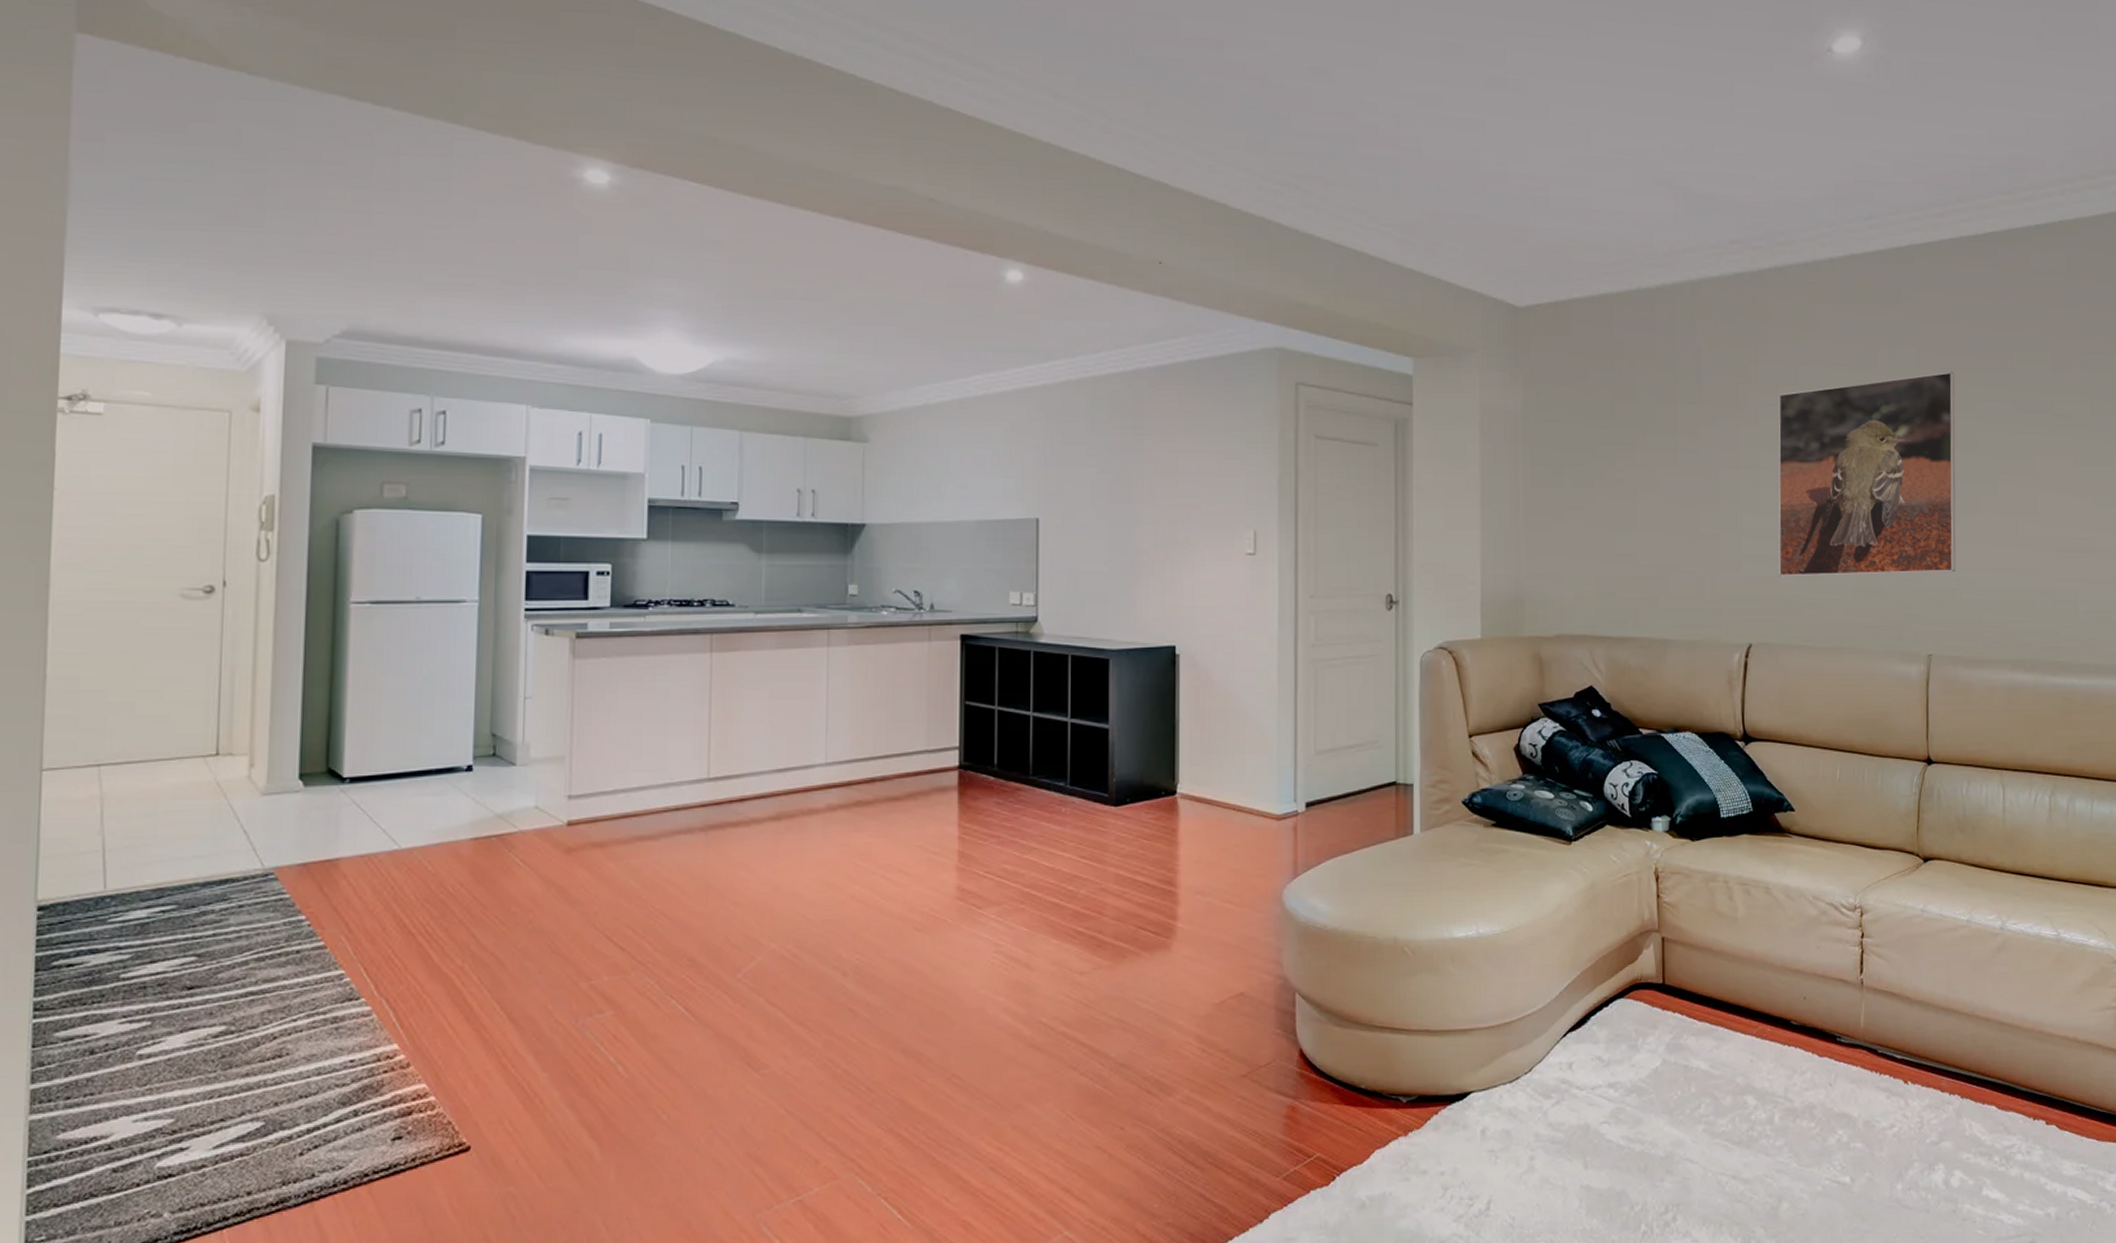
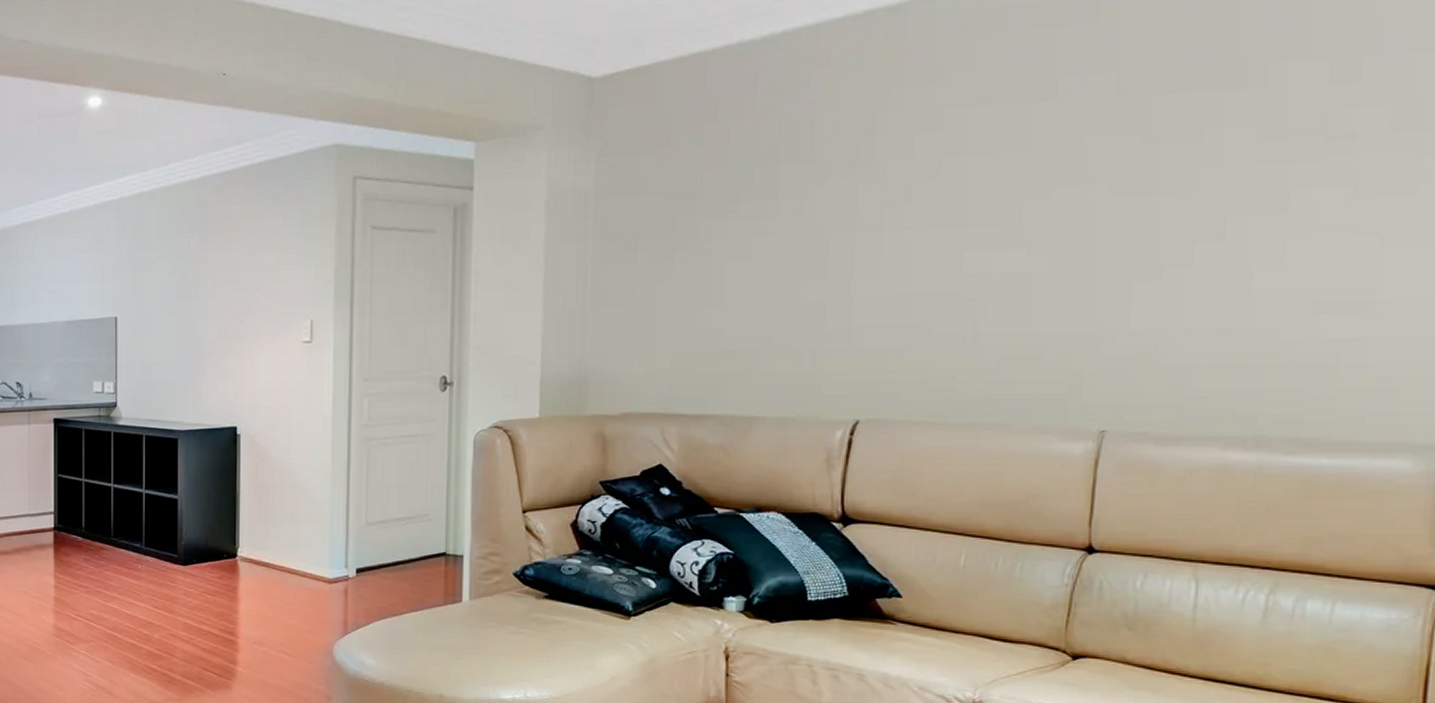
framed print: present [1778,371,1956,577] -> none [899,95,1173,347]

